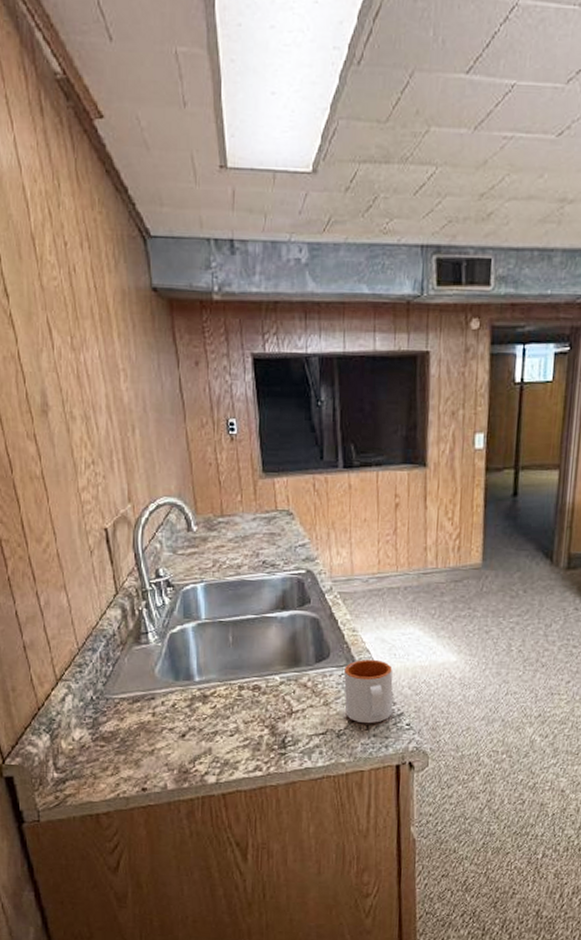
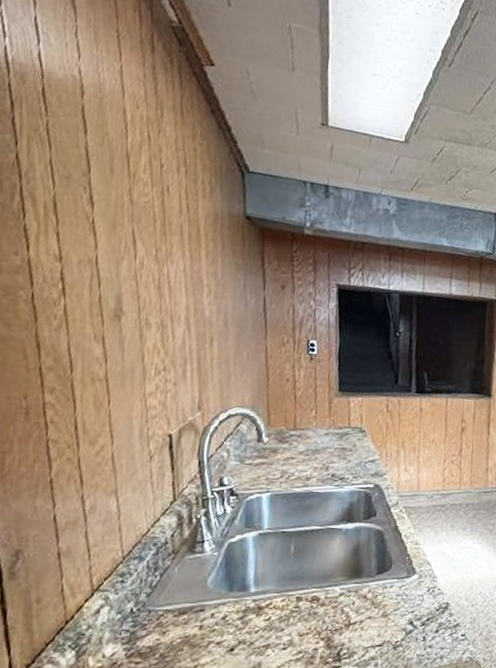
mug: present [344,660,393,724] -> none [403,572,451,635]

